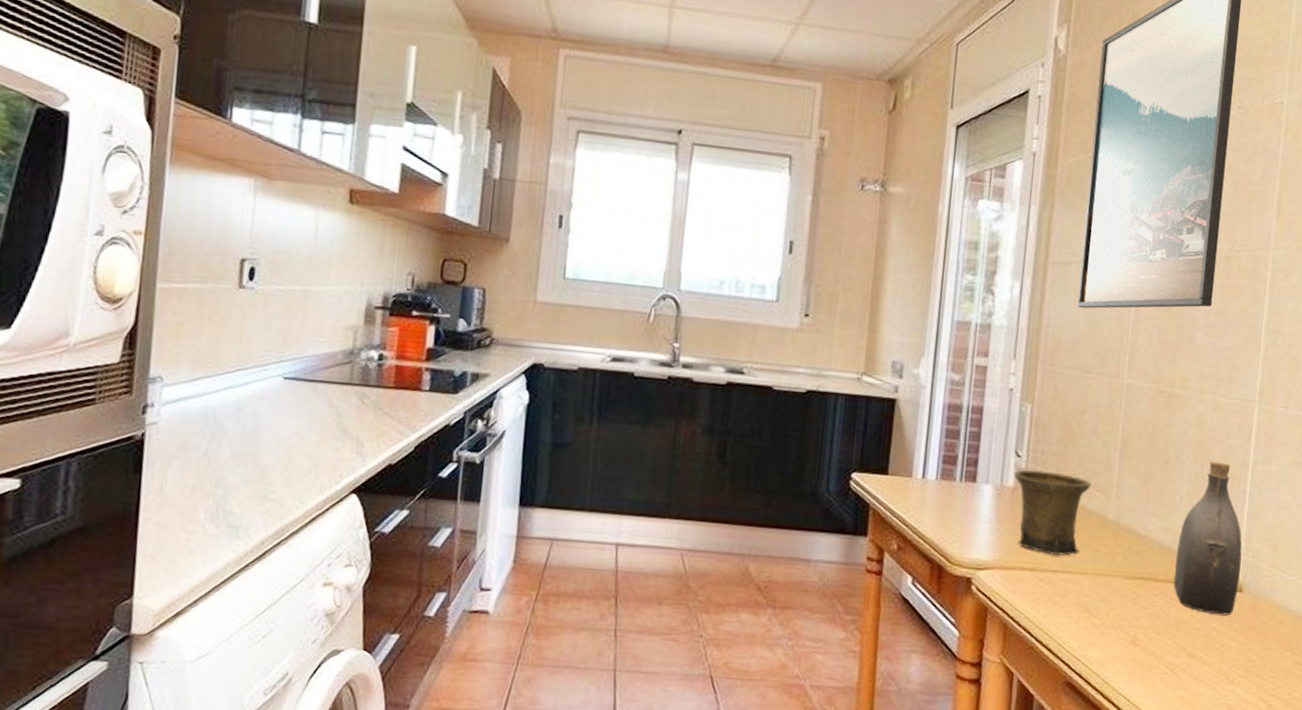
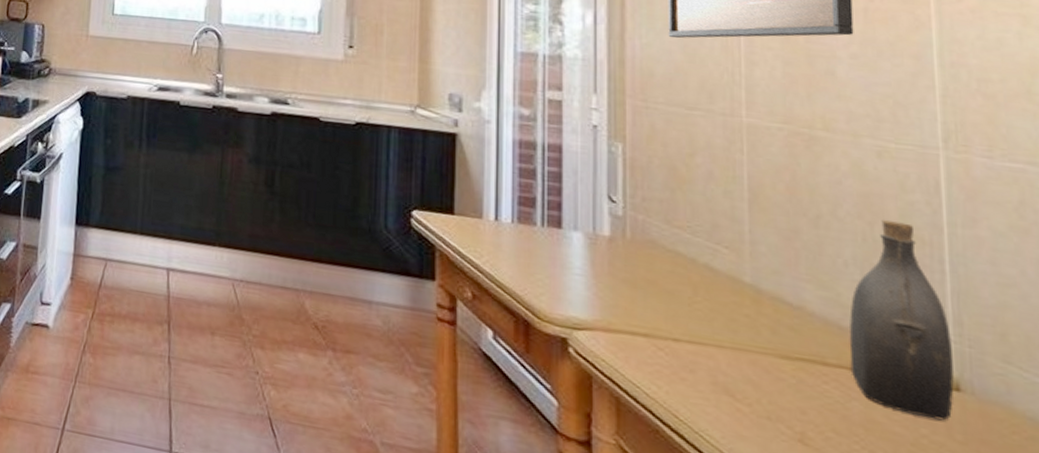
mug: present [1014,469,1092,556] -> none [609,217,714,323]

